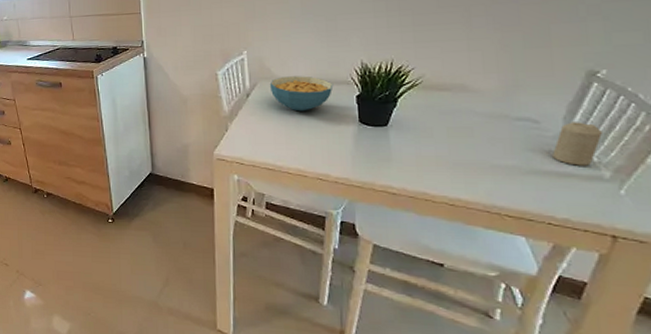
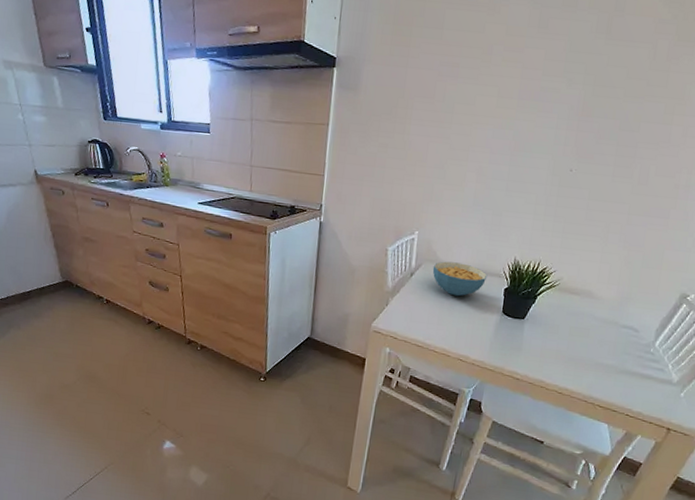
candle: present [552,122,604,166] -> none [641,334,681,371]

